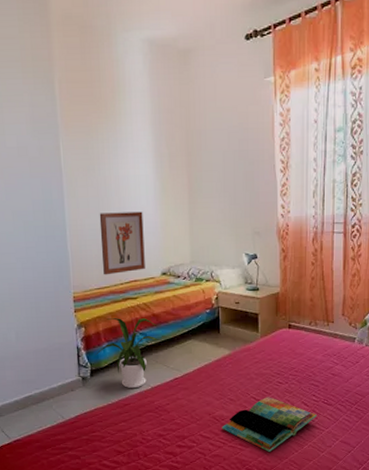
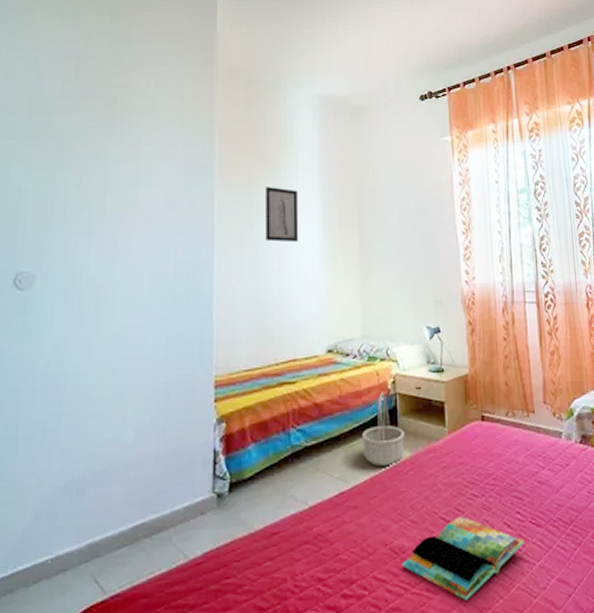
house plant: present [95,318,158,389] -> none [237,409,320,509]
wall art: present [99,211,145,275] -> none [254,275,307,353]
wall art: none [104,132,135,183] -> present [265,187,299,243]
basket: none [190,306,226,361] -> present [361,392,406,467]

